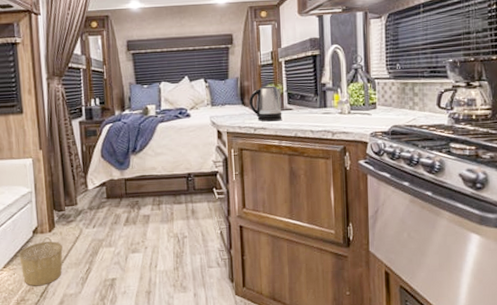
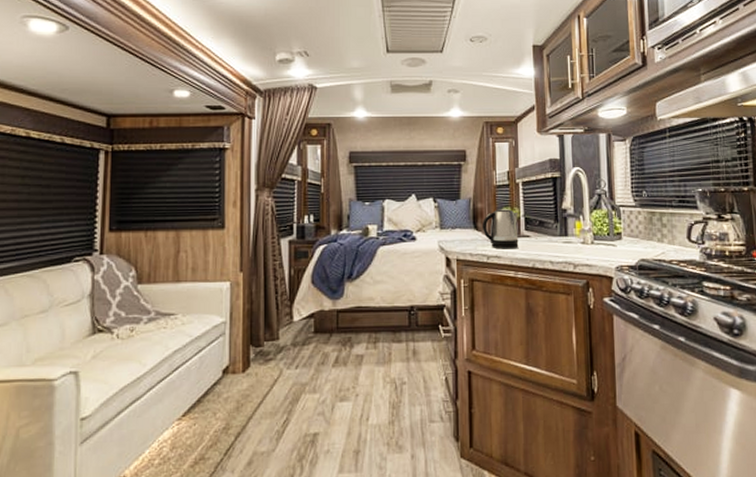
basket: present [19,237,63,287] -> none [203,379,257,441]

